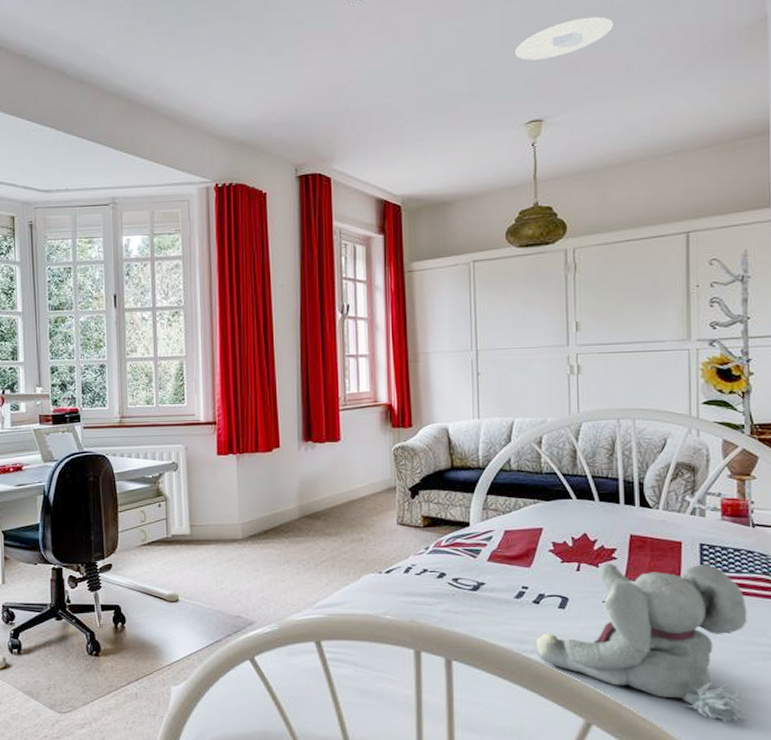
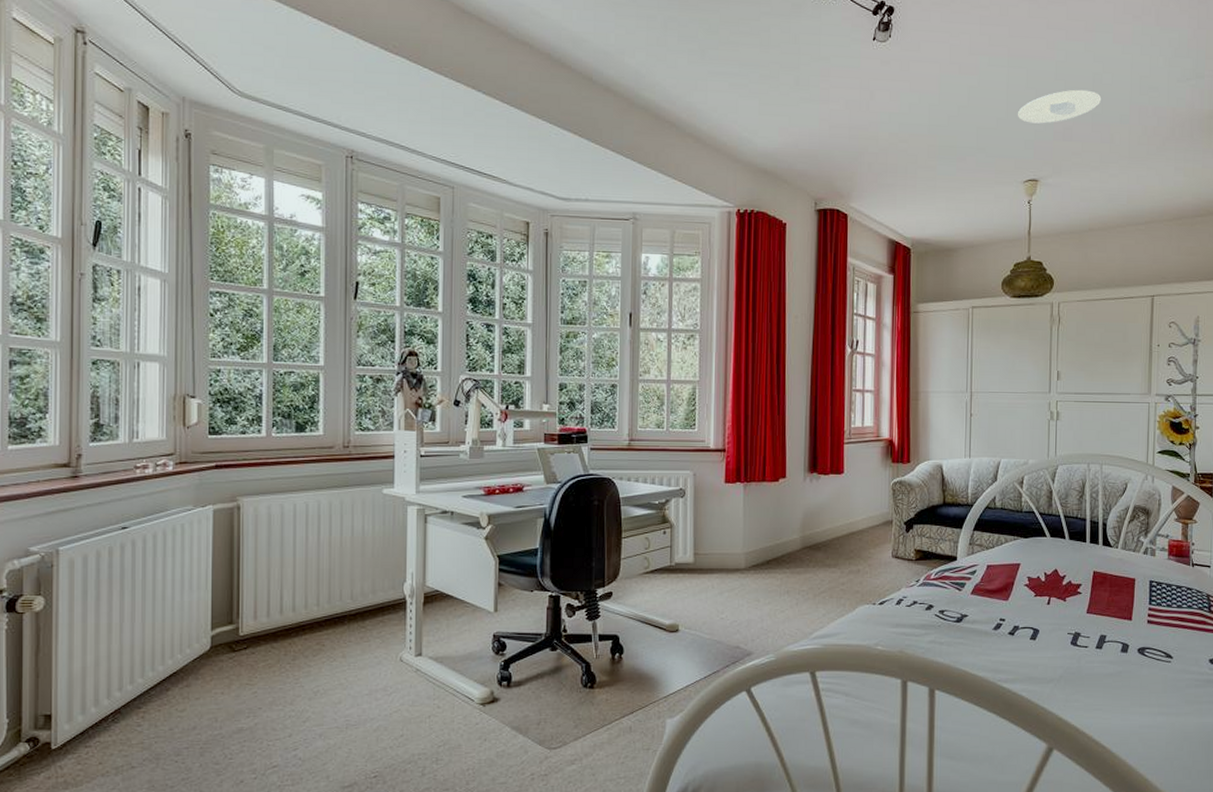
plush elephant: present [535,563,750,724] -> none [1008,598,1185,745]

